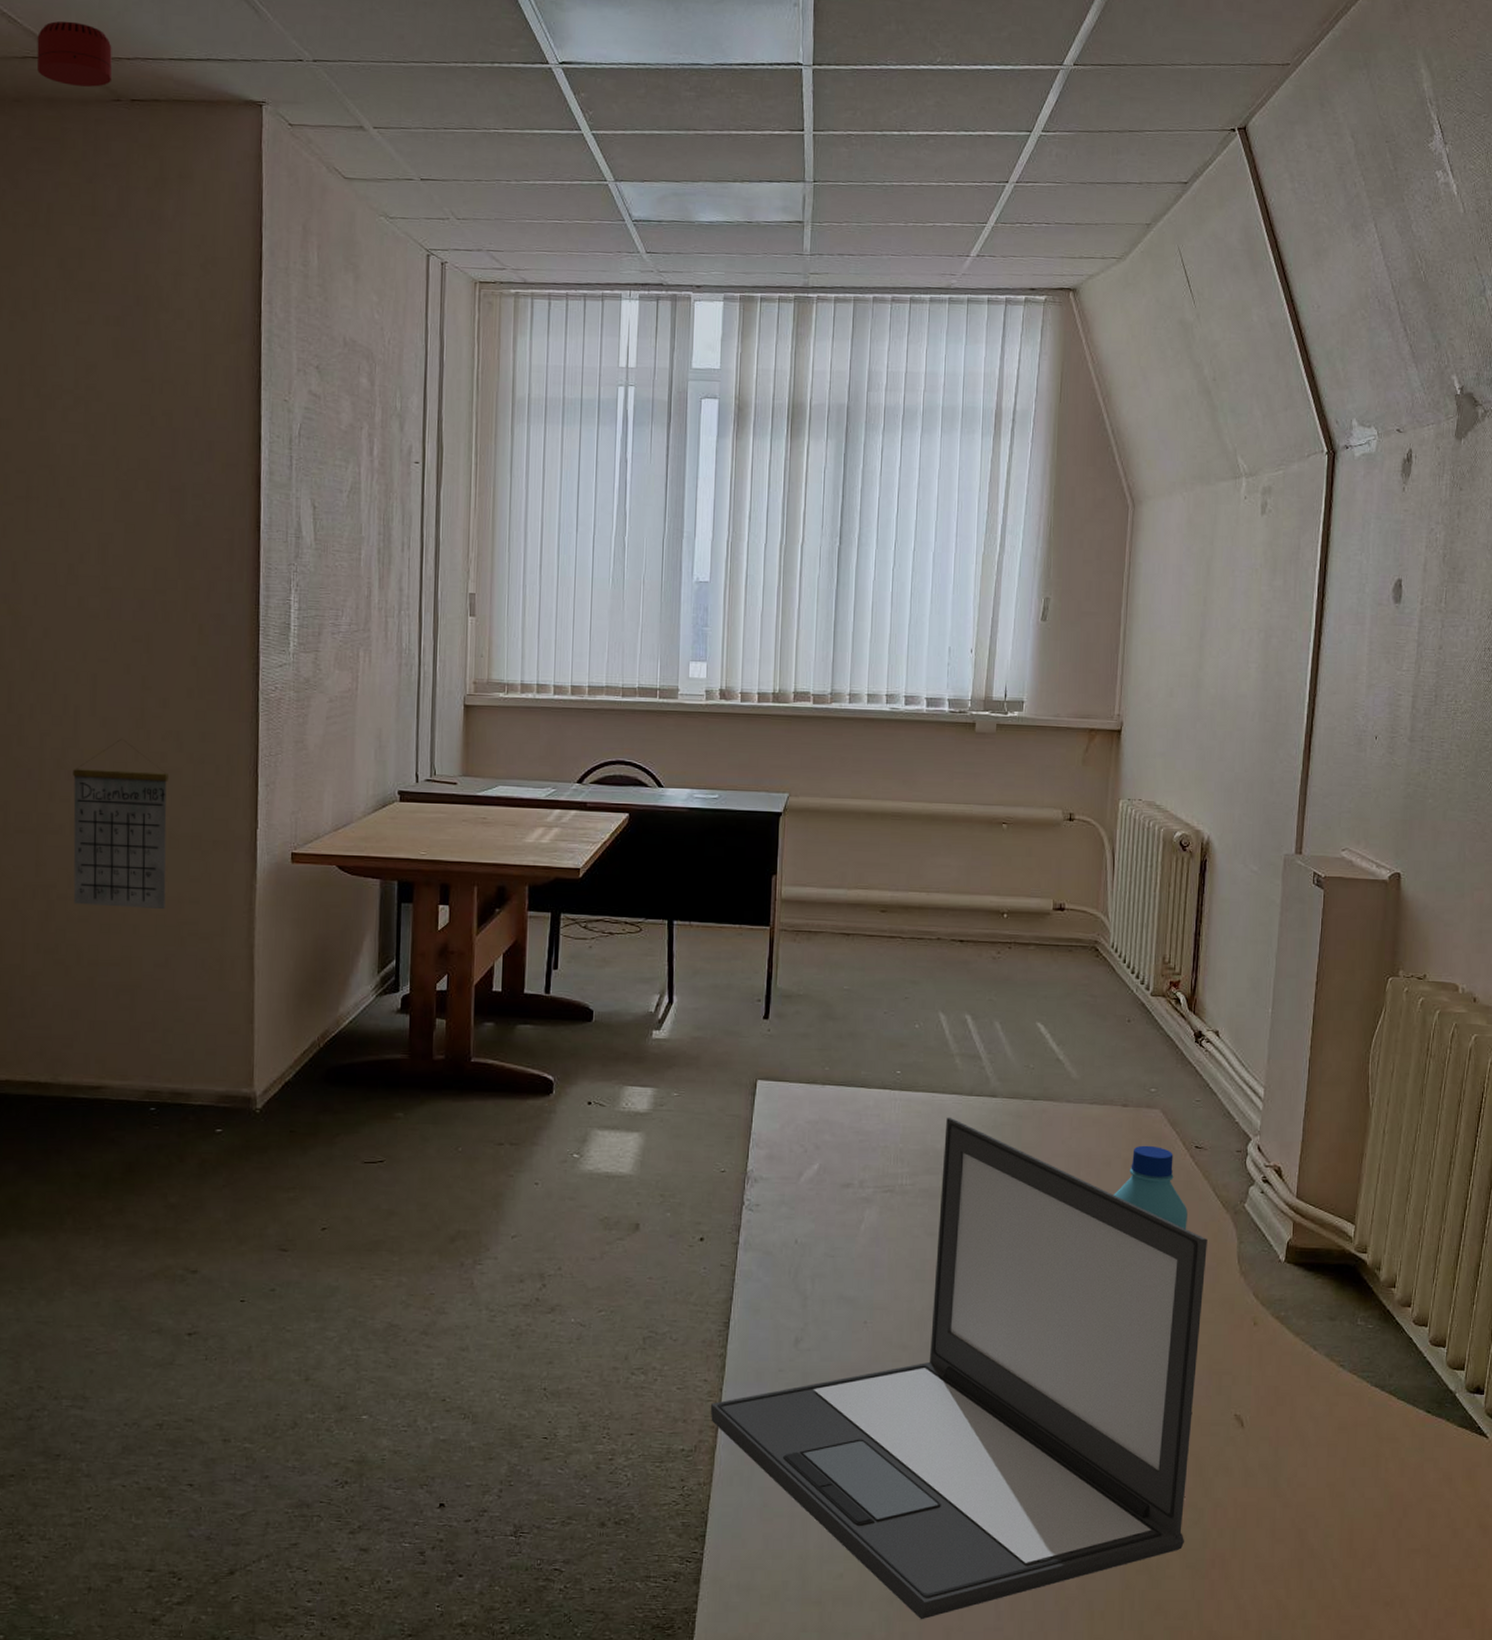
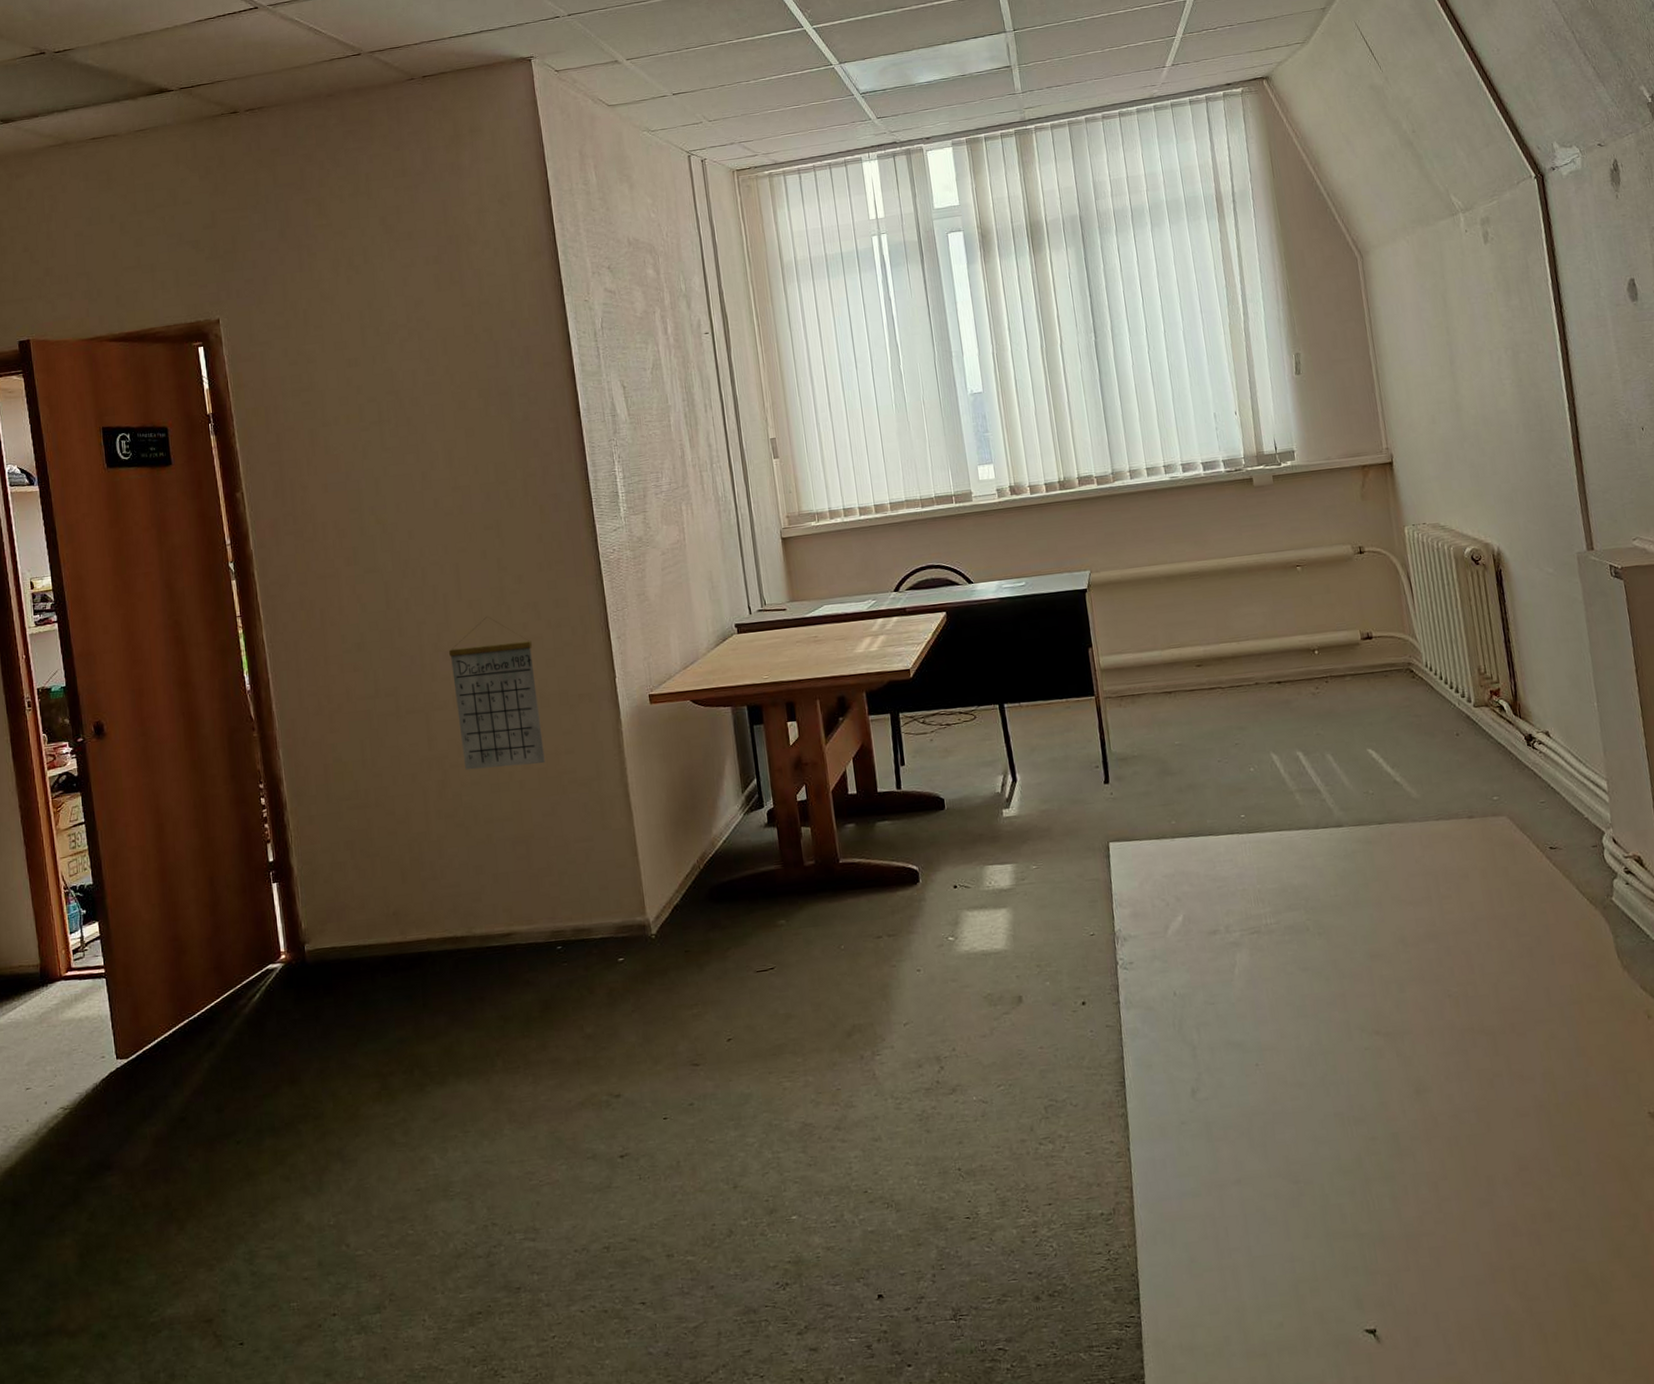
smoke detector: present [36,21,113,87] -> none [340,23,405,75]
laptop: present [710,1117,1208,1620] -> none [1121,852,1626,1362]
water bottle: present [1113,1145,1188,1229] -> none [1477,852,1559,931]

